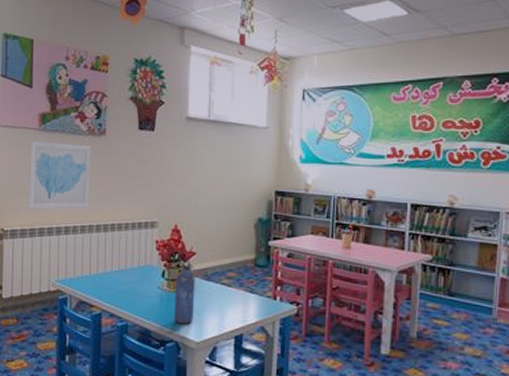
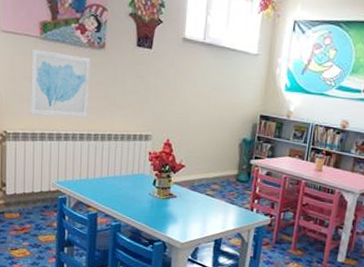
water bottle: present [173,260,196,324] -> none [161,172,184,227]

